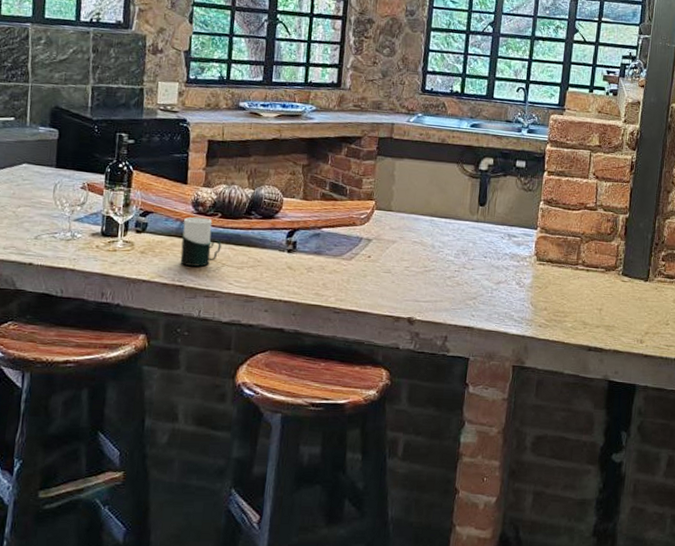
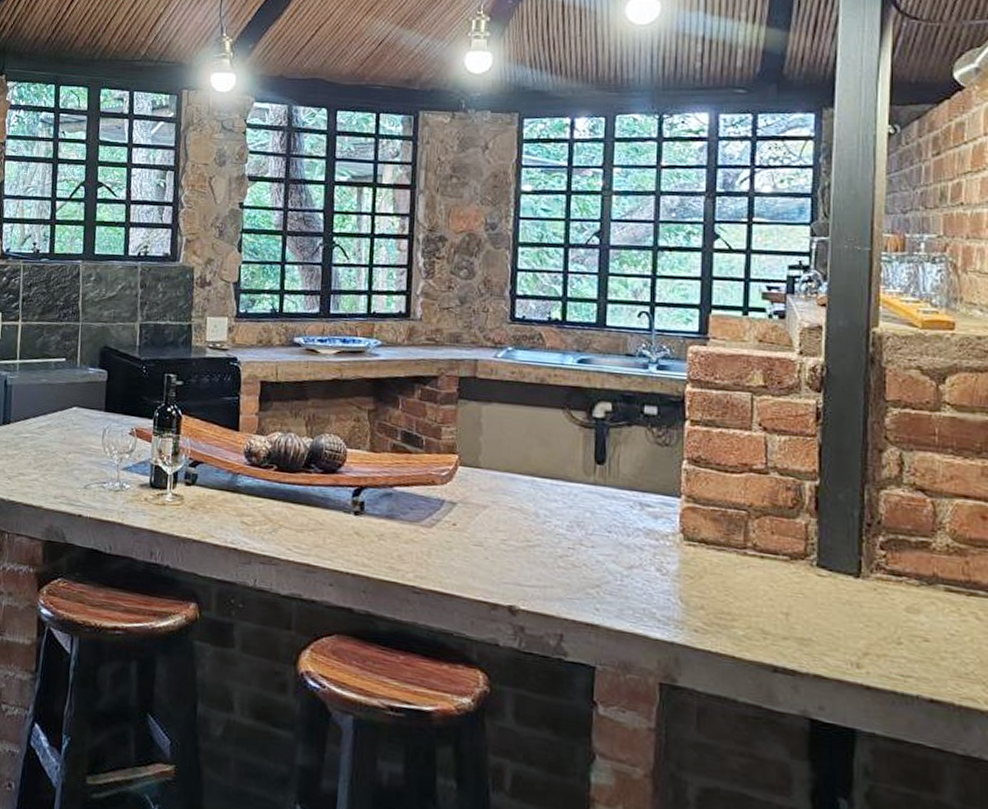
cup: present [180,216,222,267] -> none [232,468,278,527]

